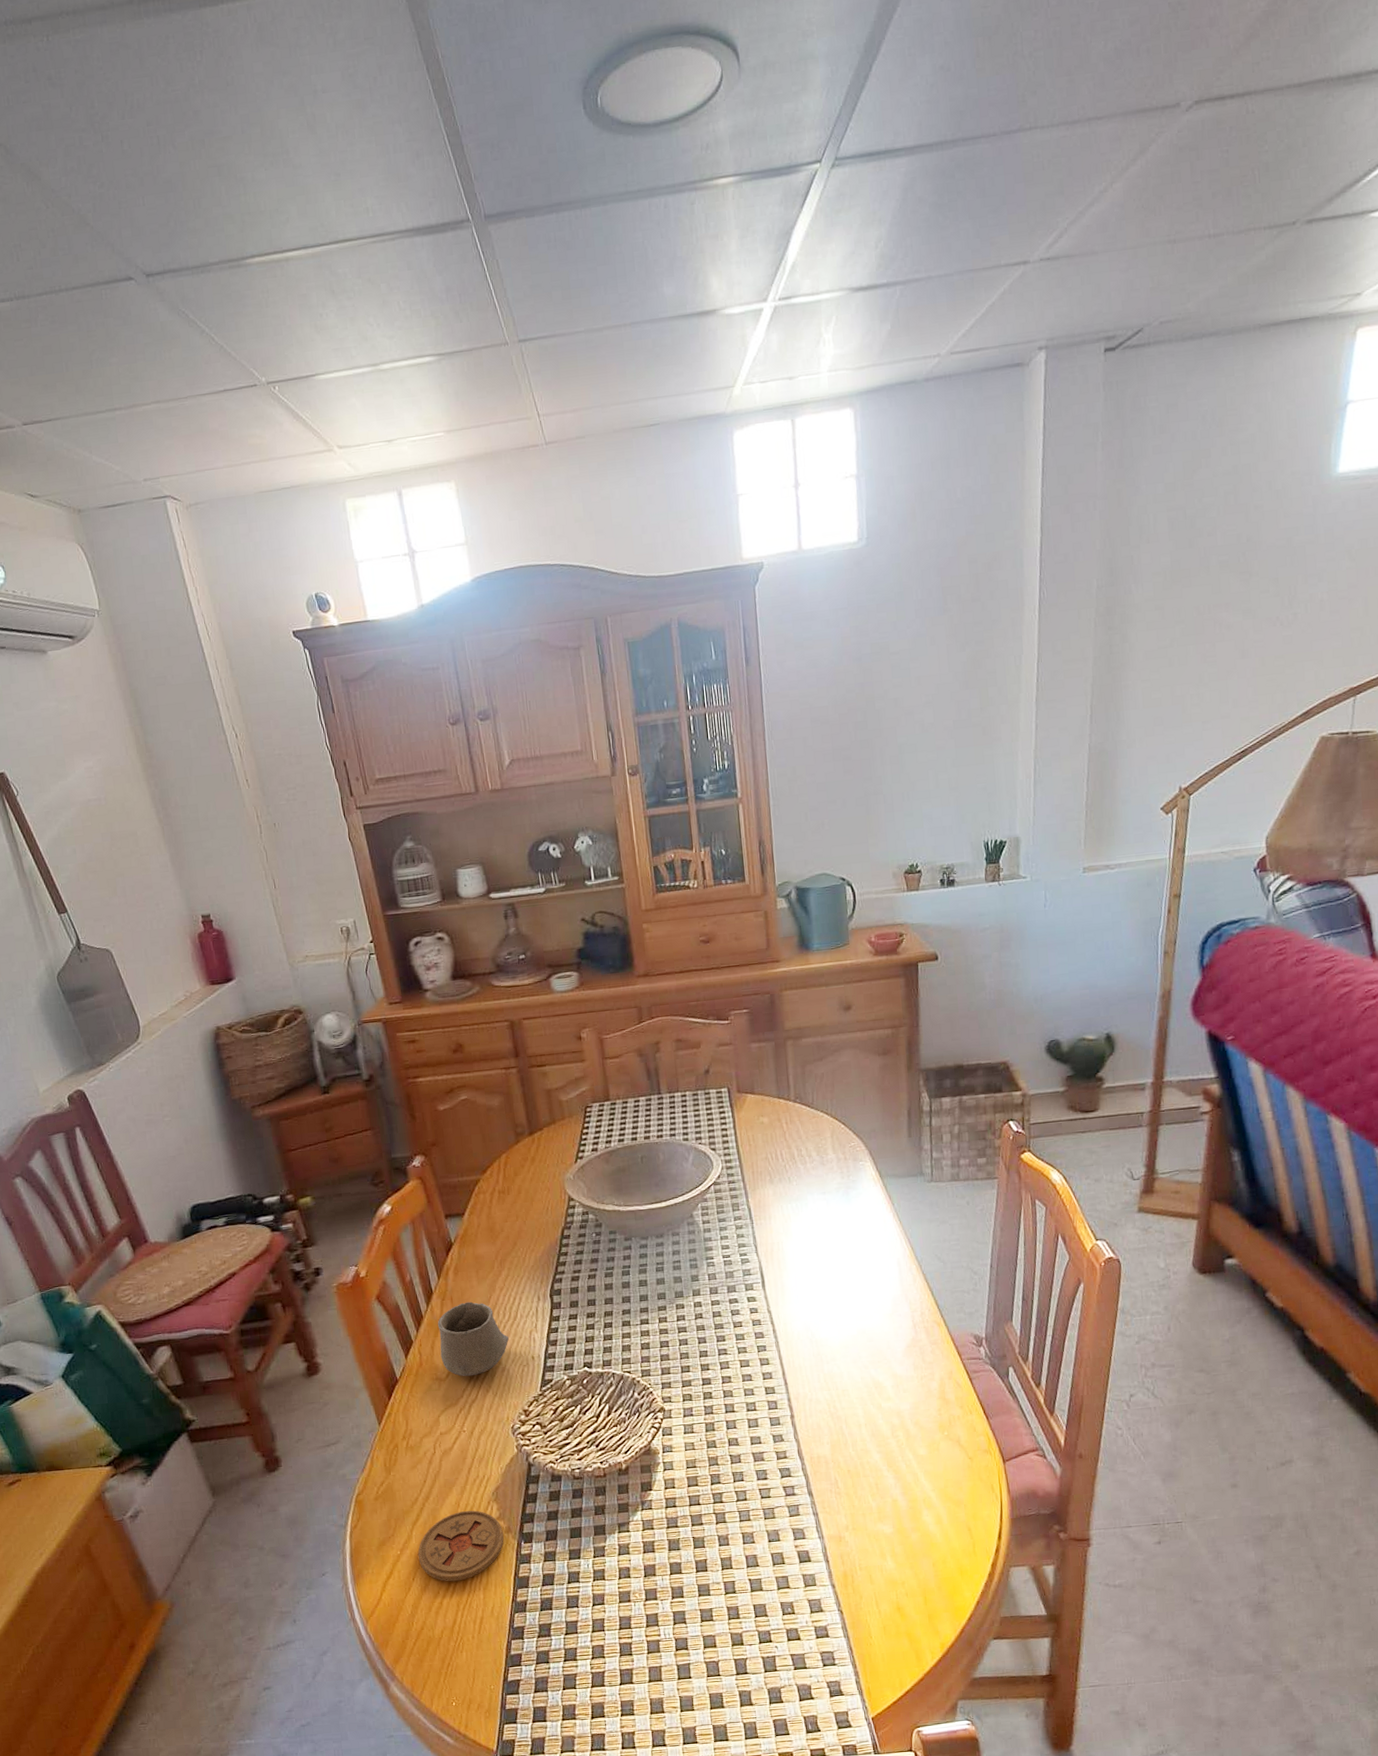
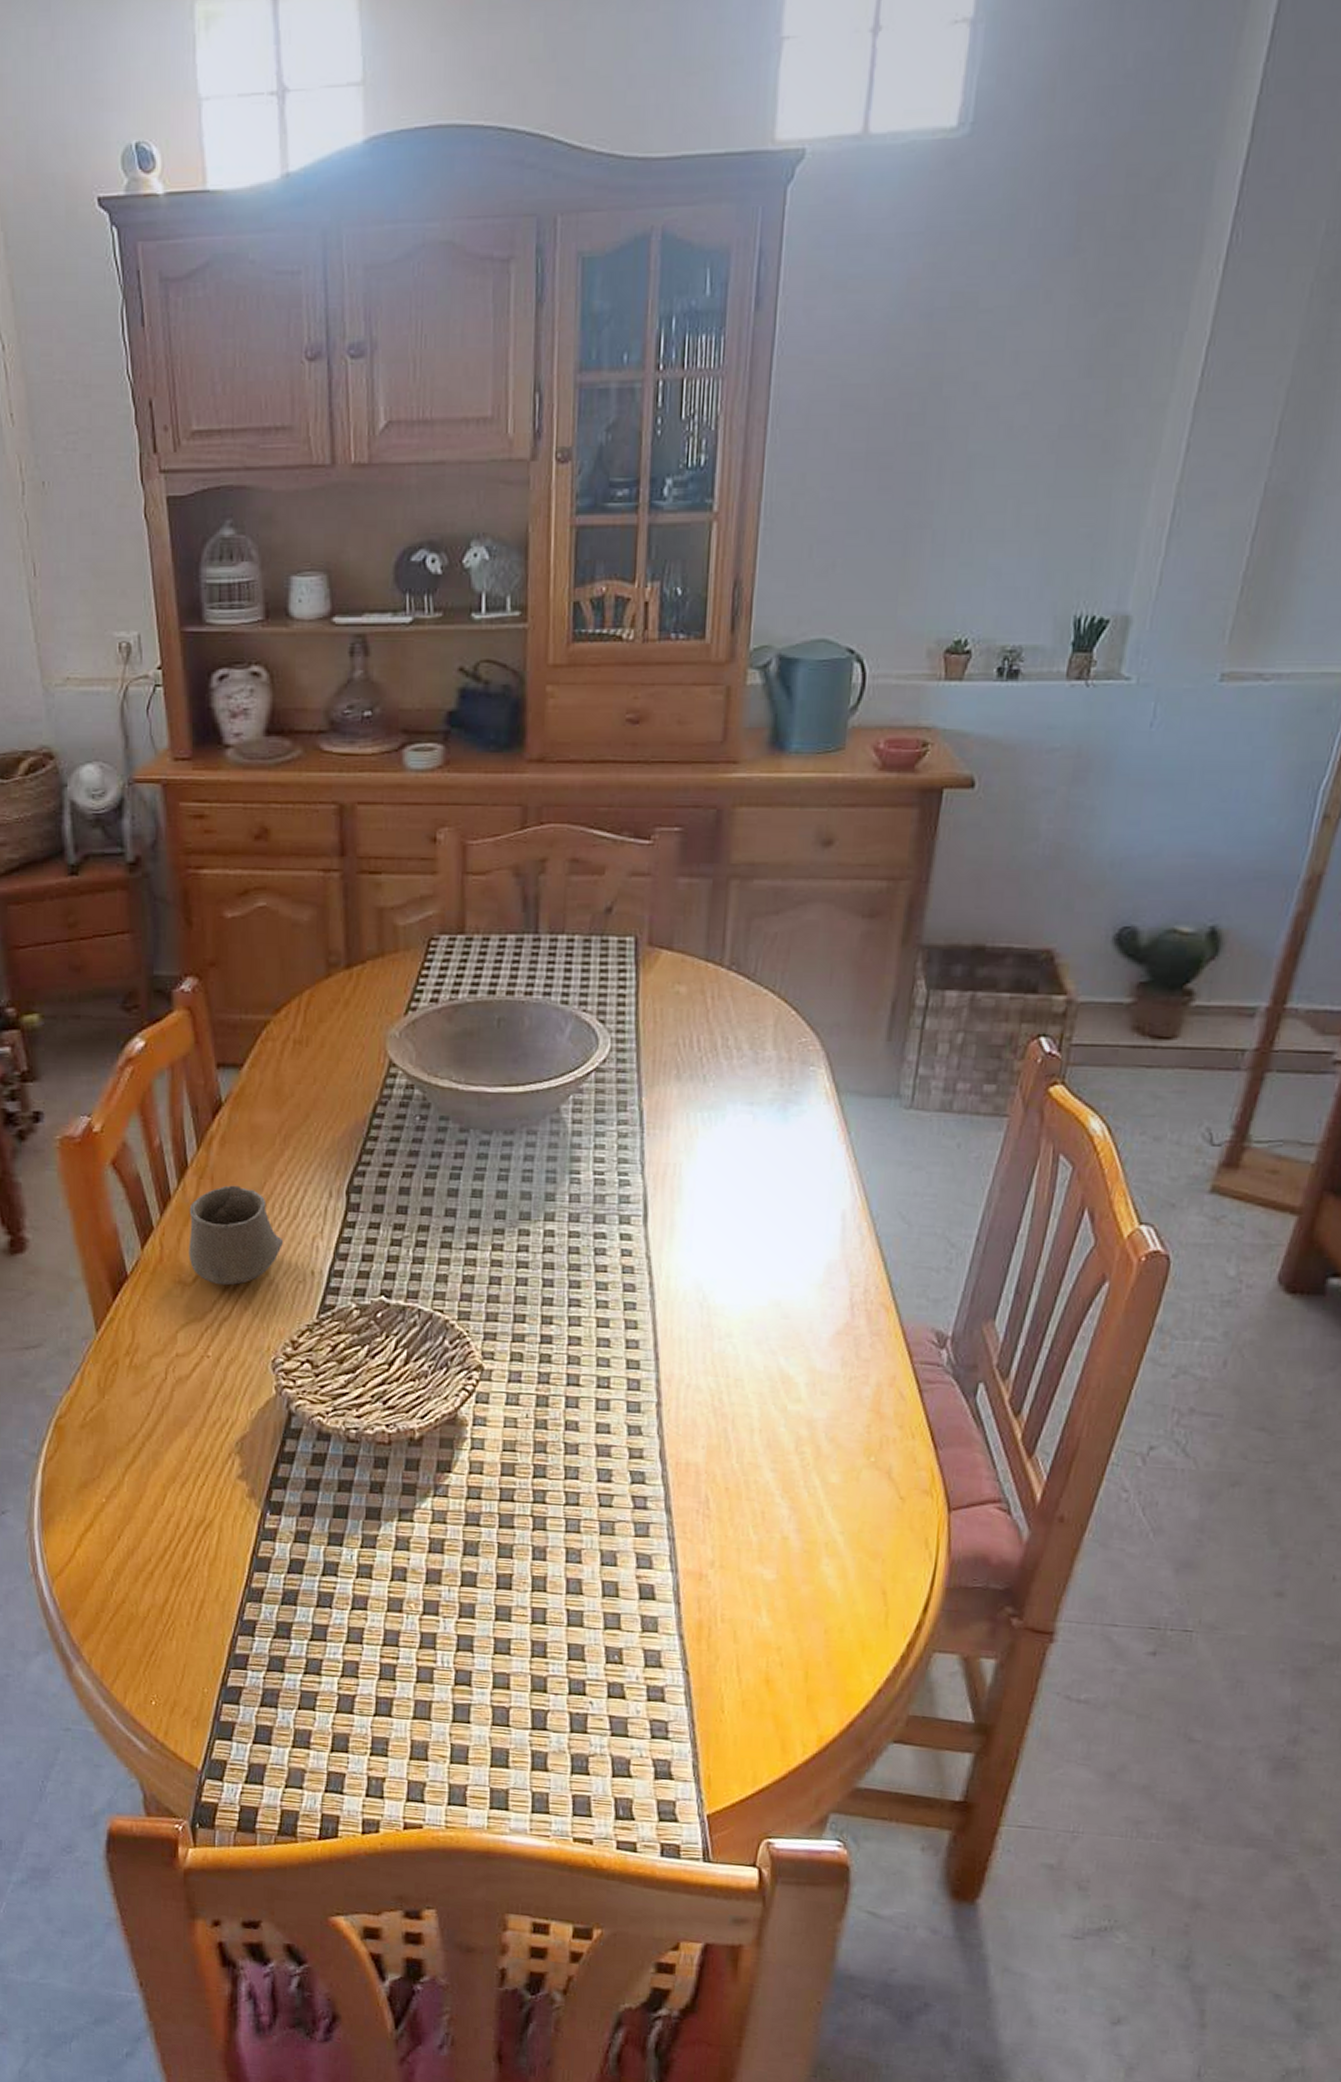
coaster: present [417,1510,504,1582] -> none [128,1460,244,1549]

